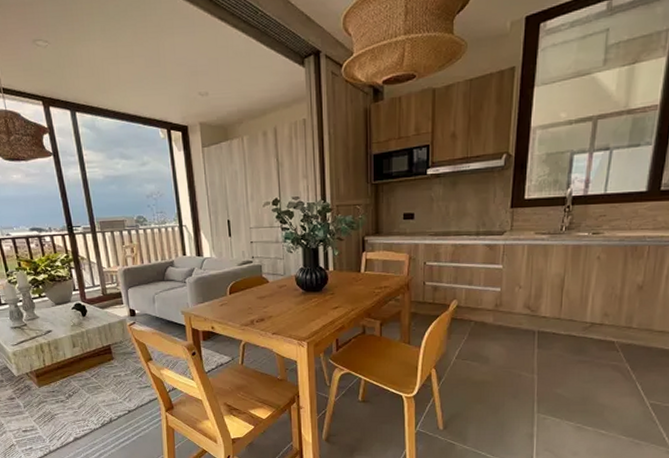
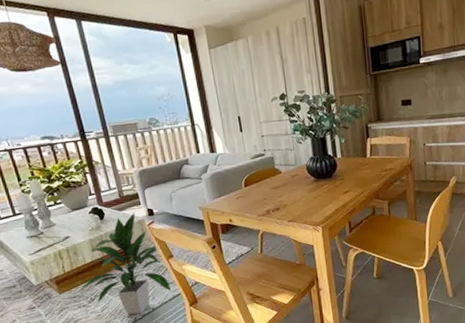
indoor plant: none [58,311,149,415] -> present [79,212,172,315]

